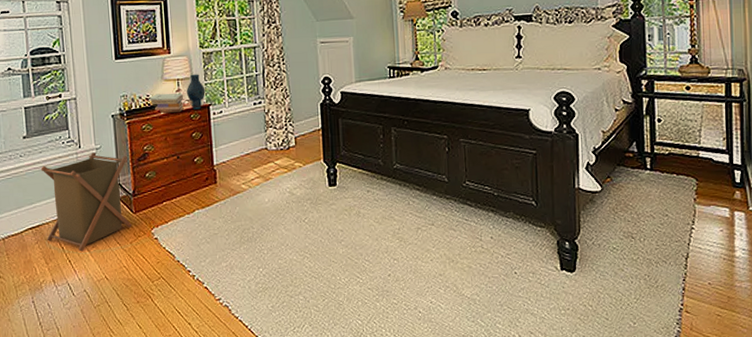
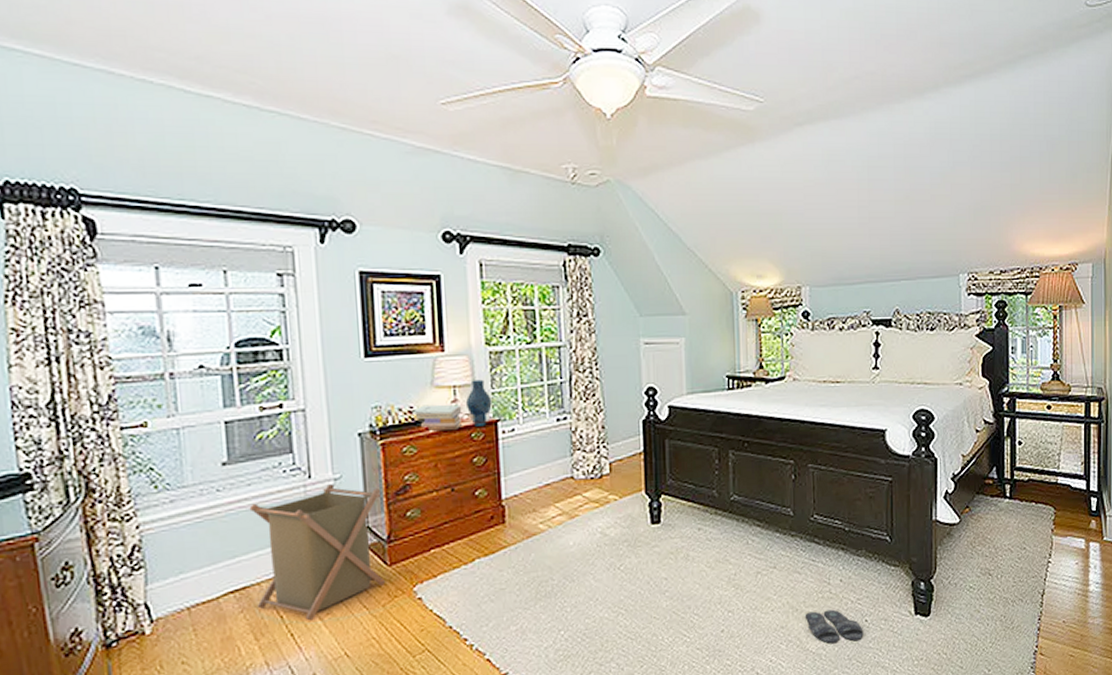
slippers: none [461,262,513,291] -> present [806,609,864,644]

